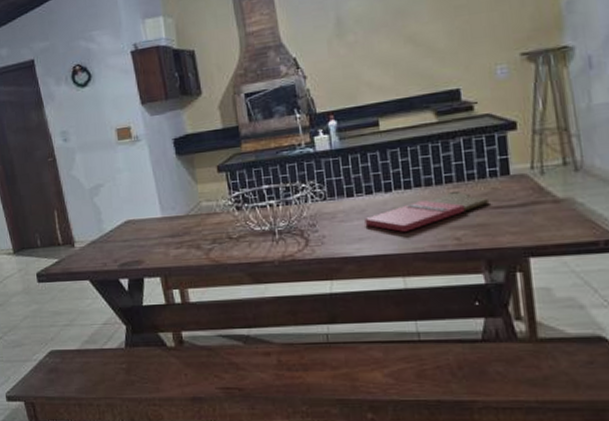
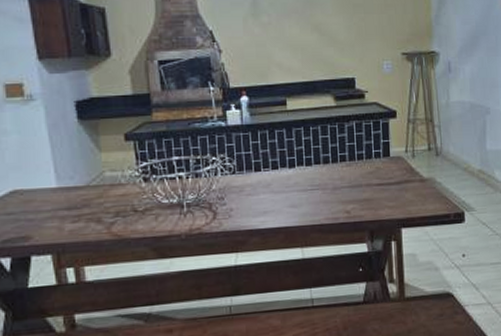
cutting board: present [364,190,490,232] -> none [270,168,374,206]

